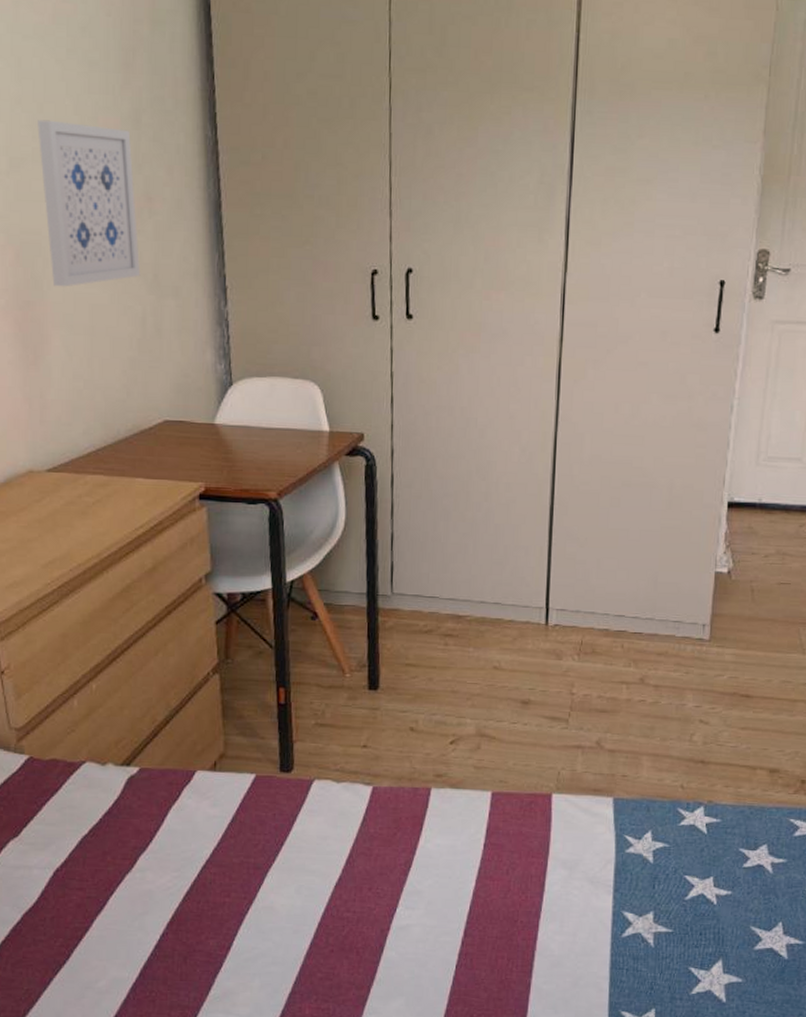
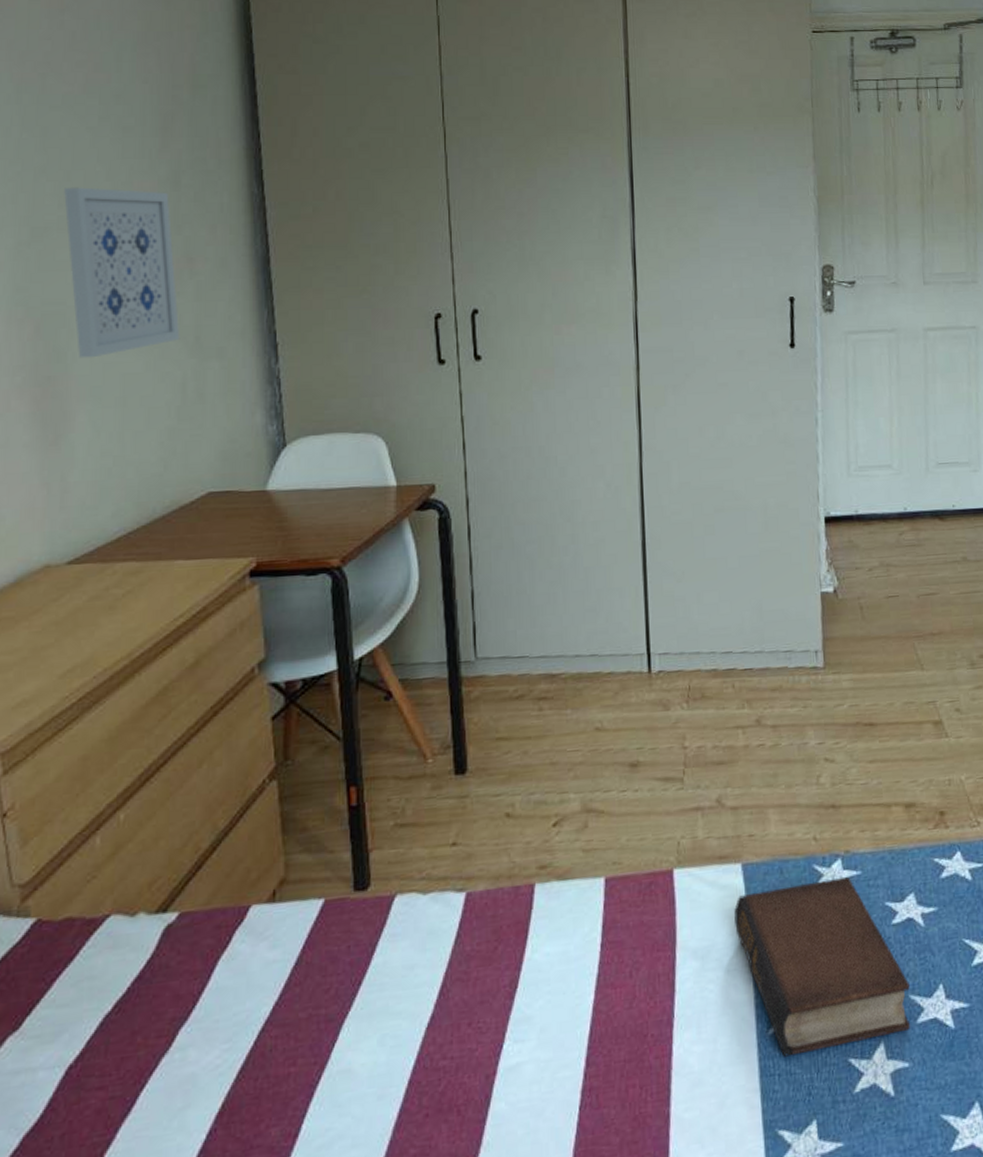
book: none [602,822,752,957] -> present [734,877,911,1057]

